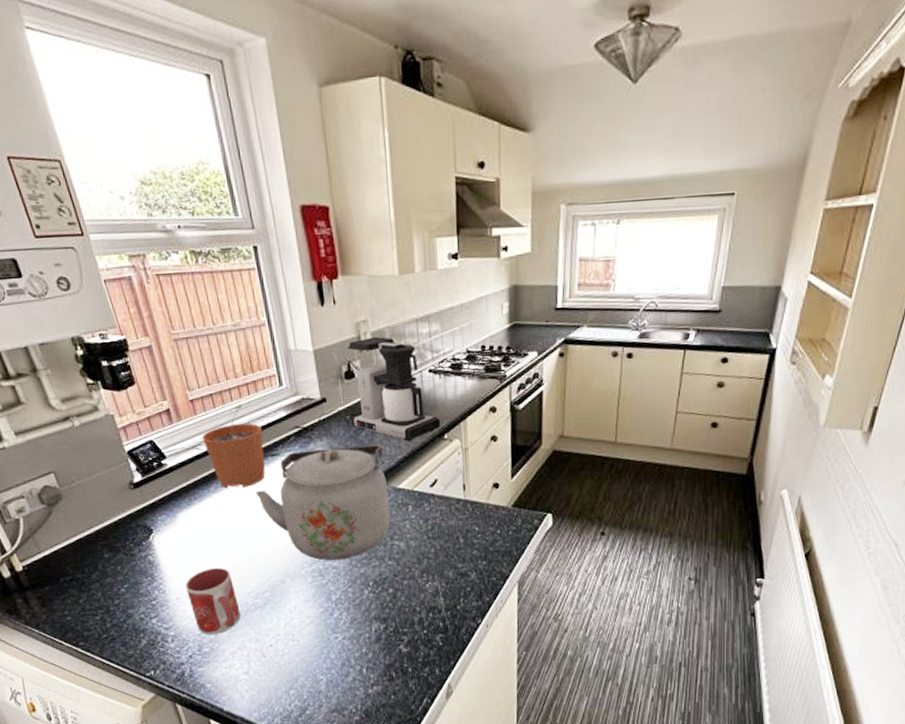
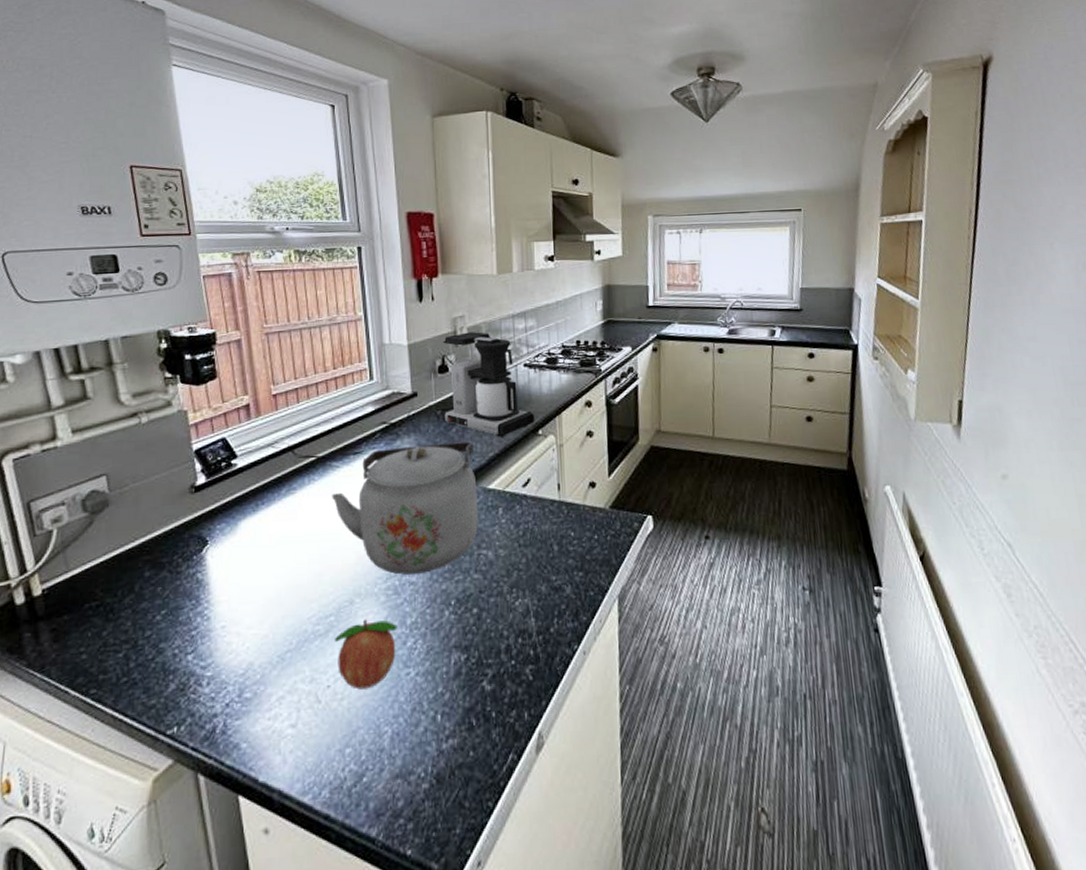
mug: present [186,567,241,635] -> none [236,586,296,675]
plant pot: present [202,405,265,488] -> none [280,399,346,491]
fruit: none [272,595,325,648] -> present [335,619,398,690]

